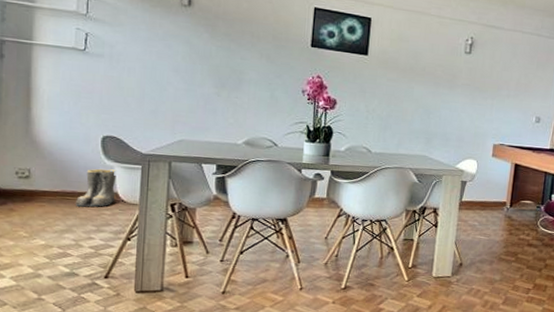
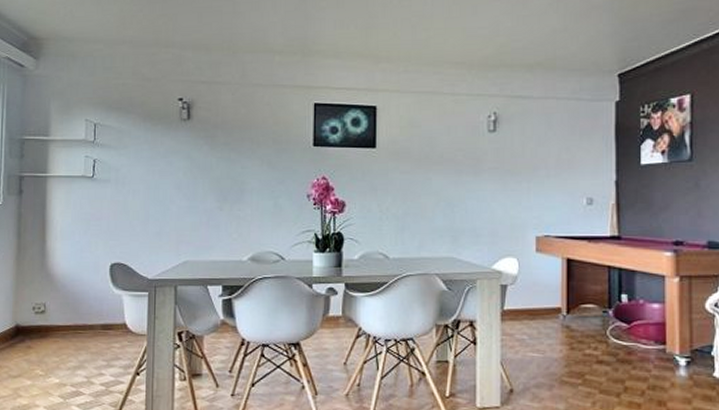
boots: present [76,168,117,207] -> none [87,298,125,341]

